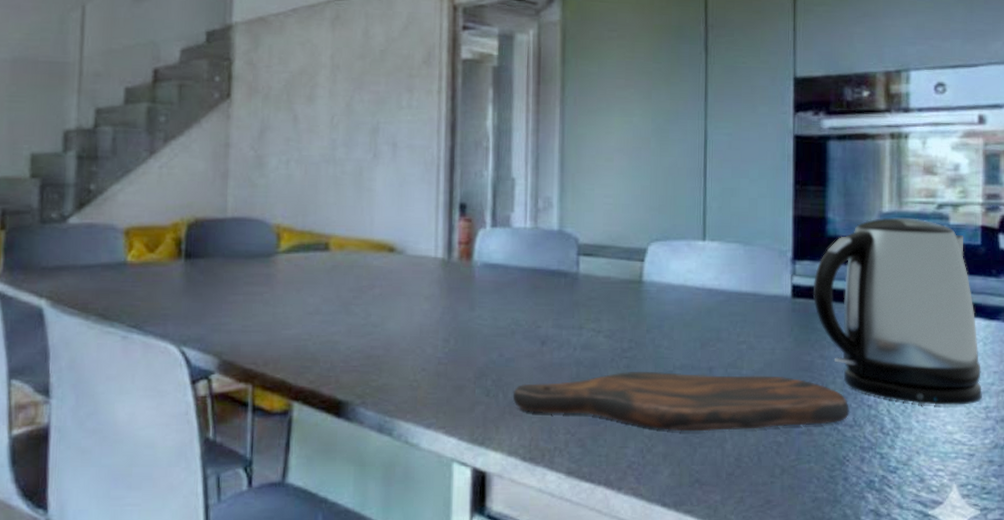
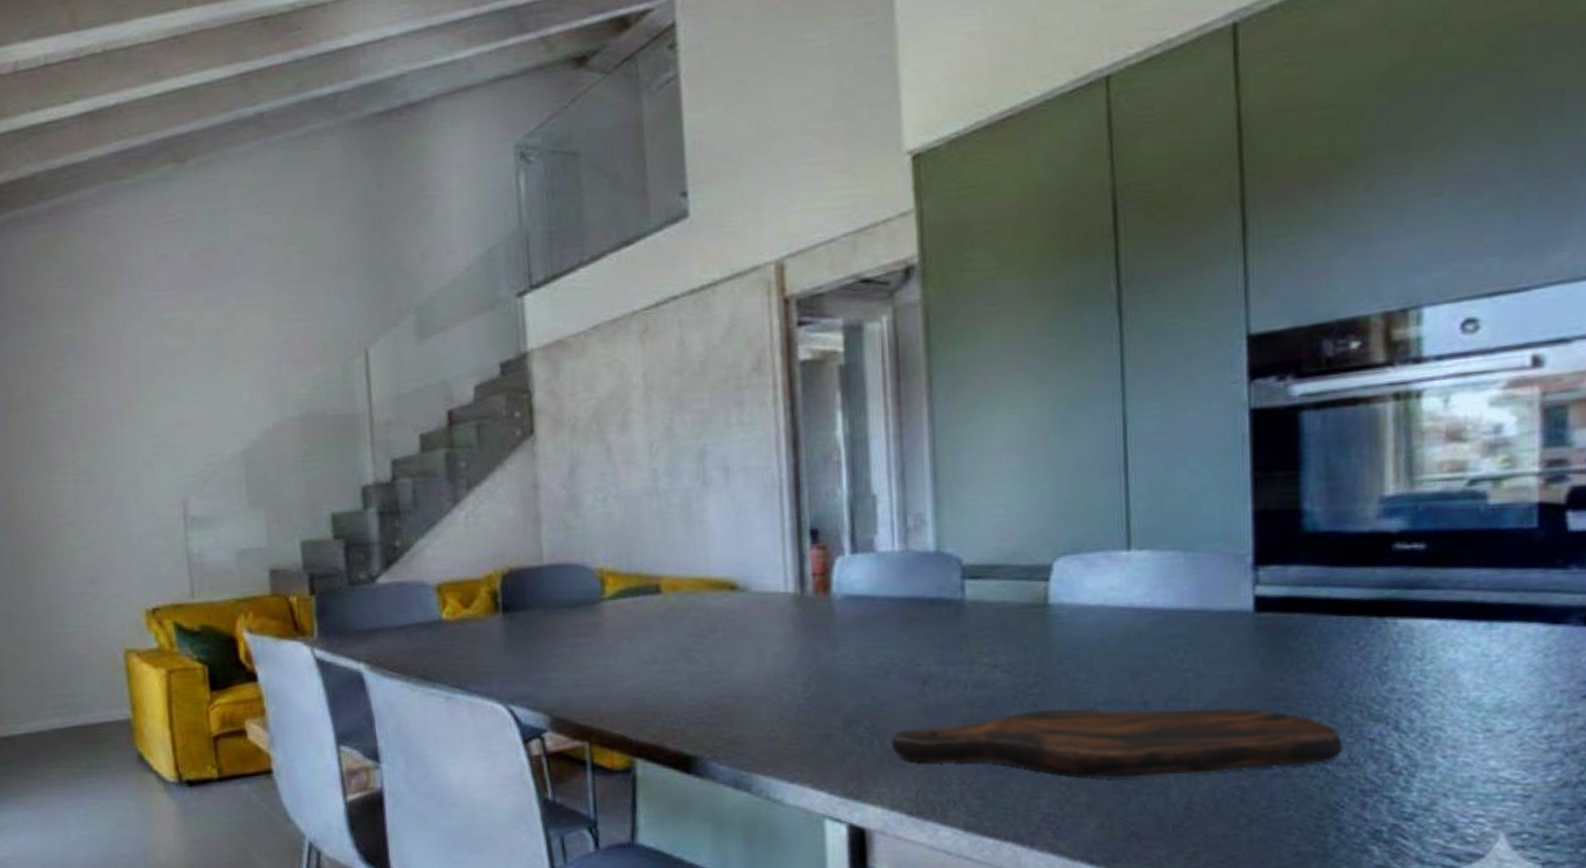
kettle: present [812,217,982,405] -> none [1284,500,1543,736]

